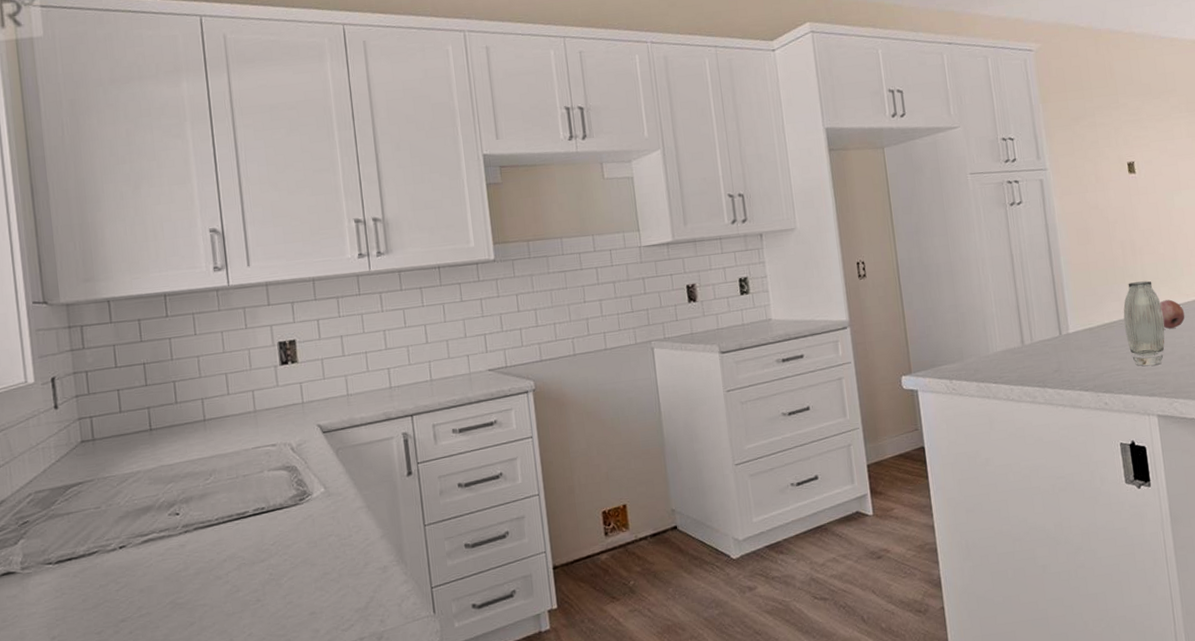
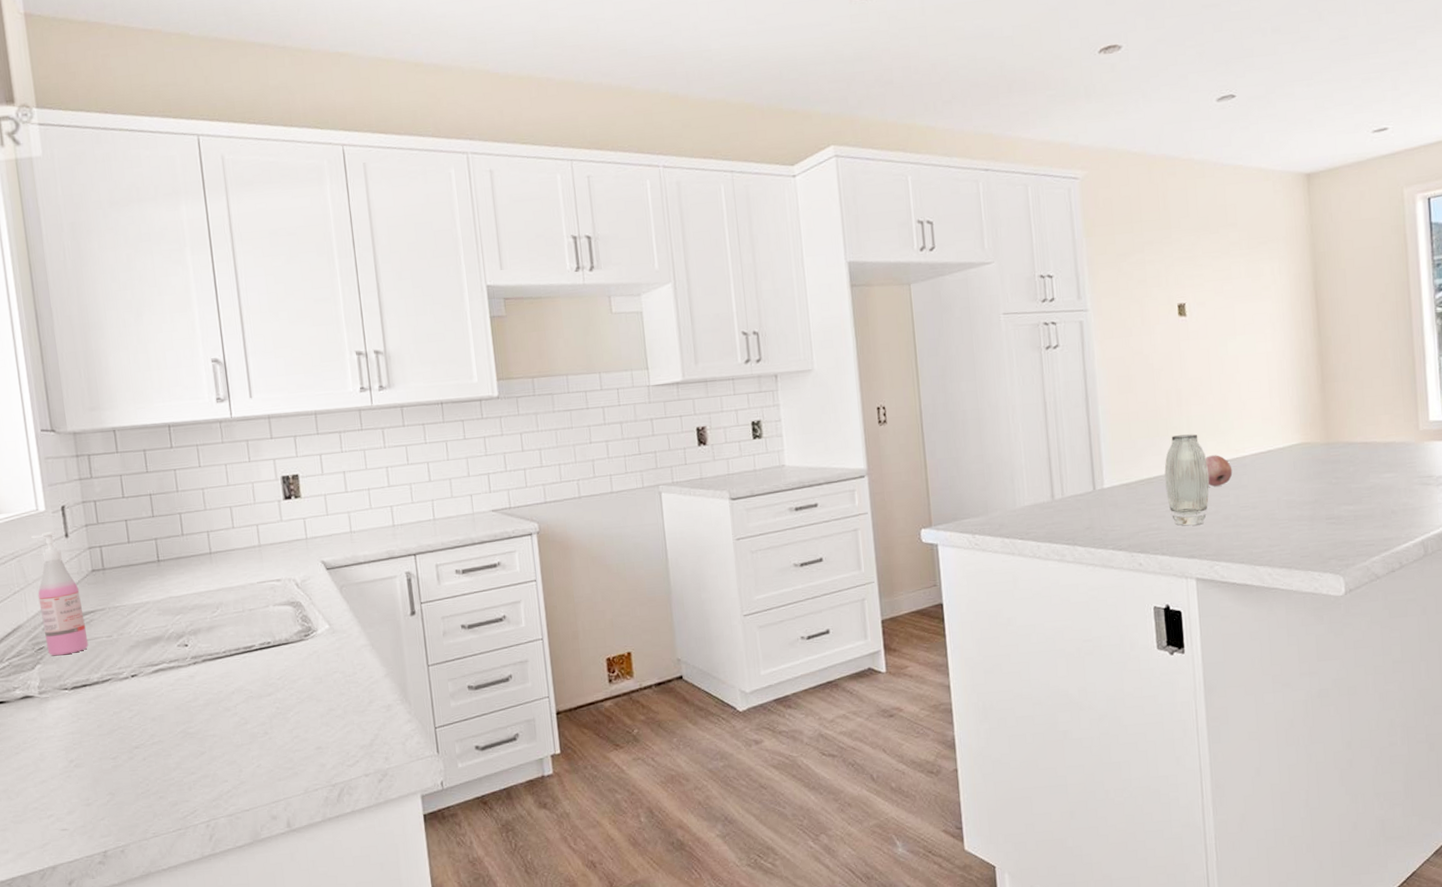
soap dispenser: none [19,403,76,530] -> present [31,531,89,656]

